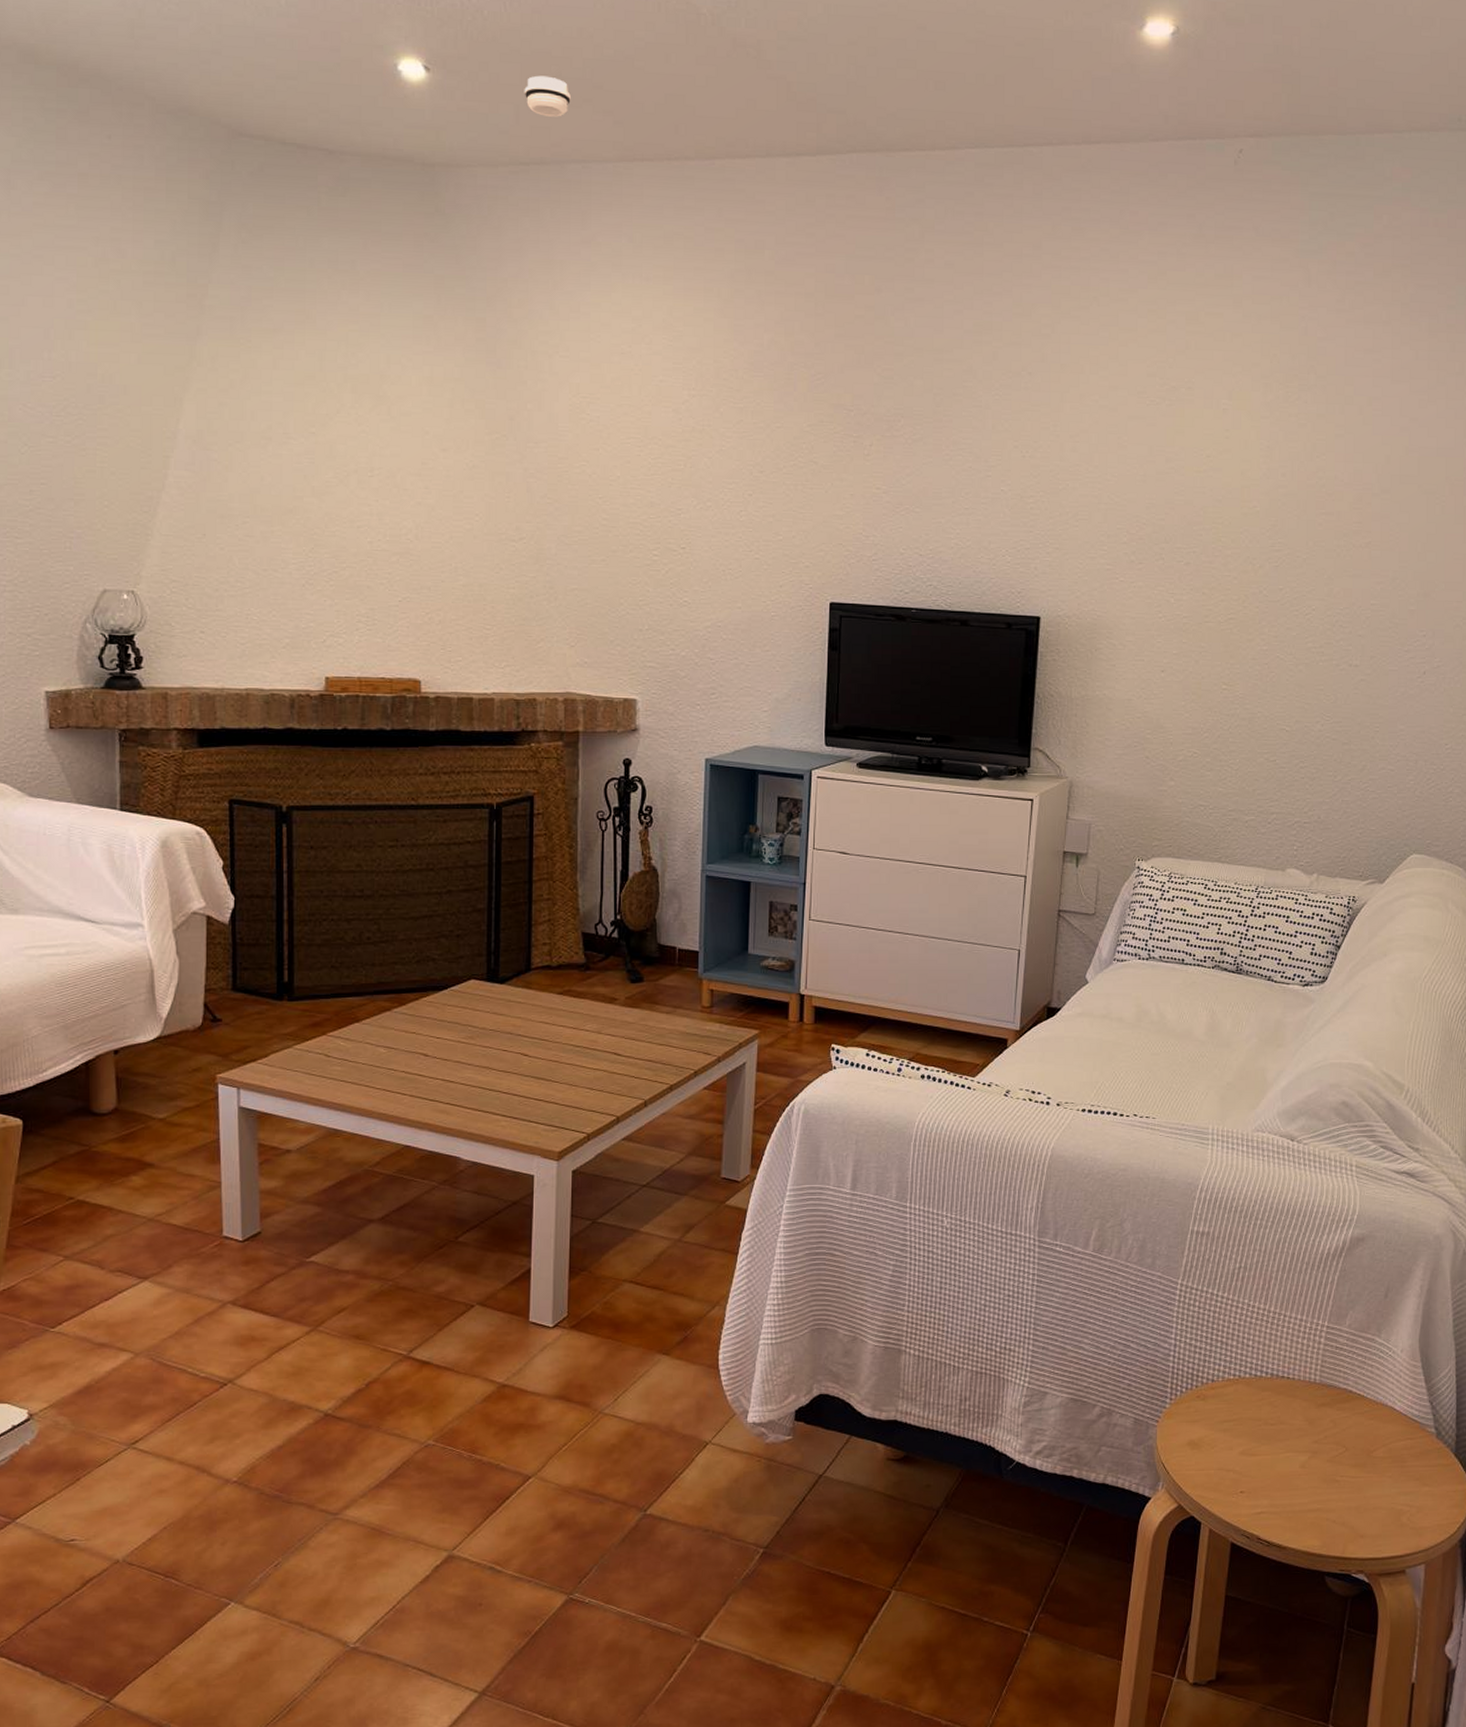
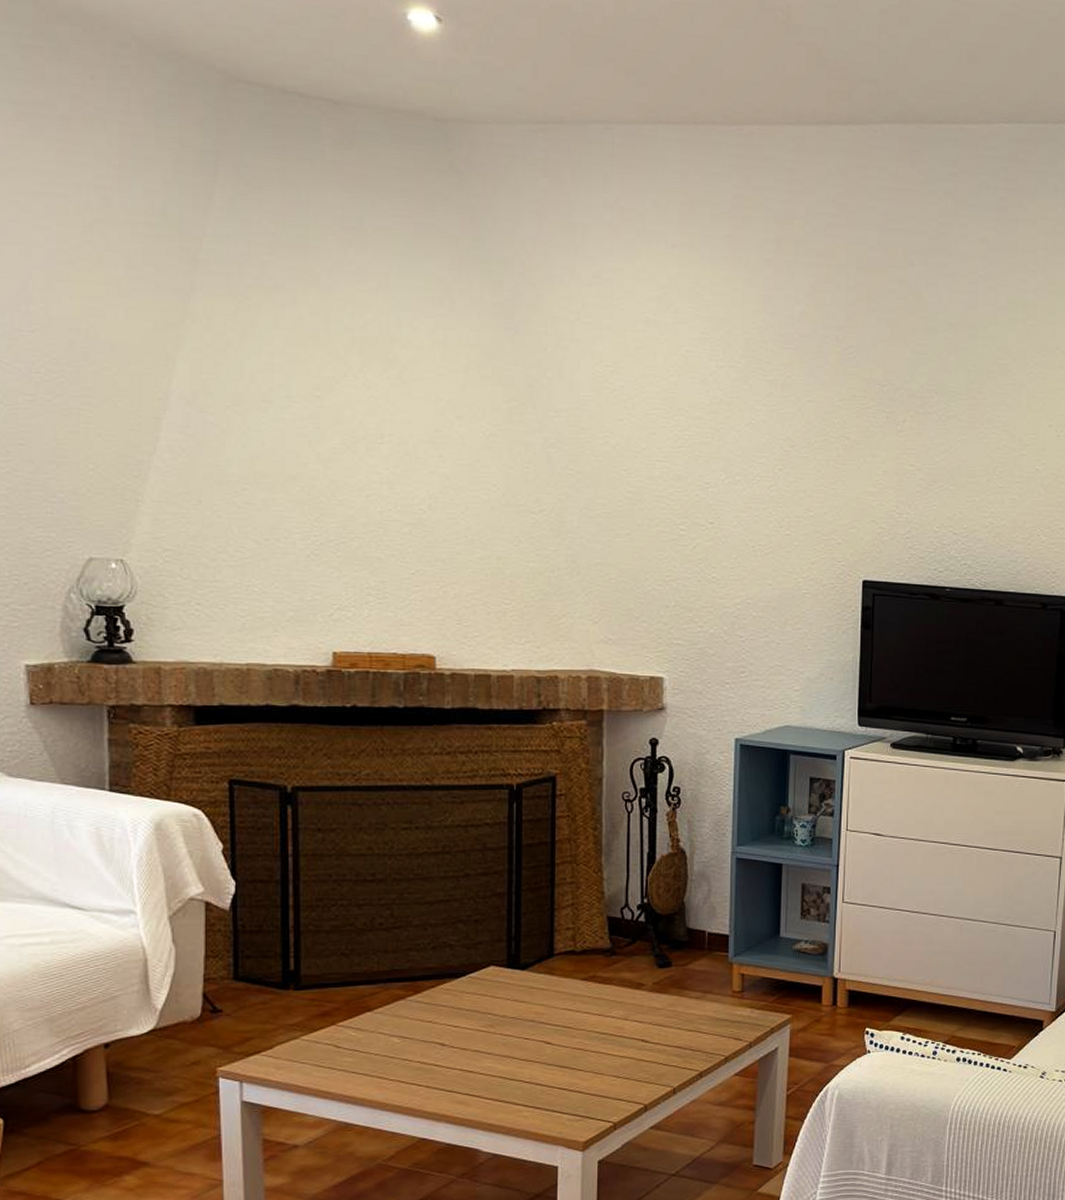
smoke detector: present [524,75,571,117] -> none [542,31,592,75]

